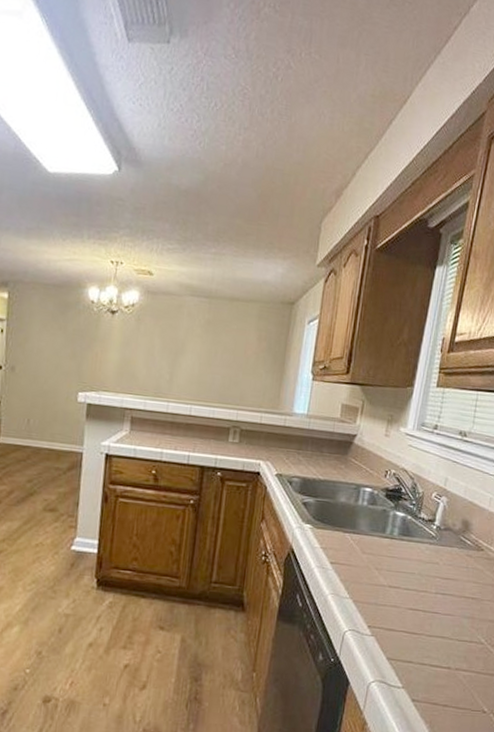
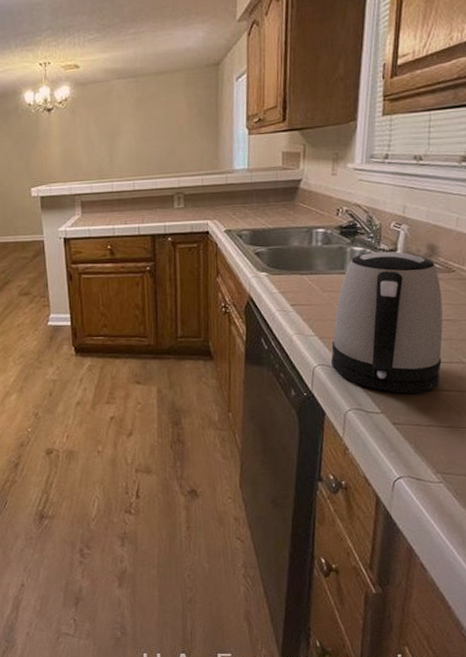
kettle: none [361,519,470,670] -> present [330,251,443,393]

